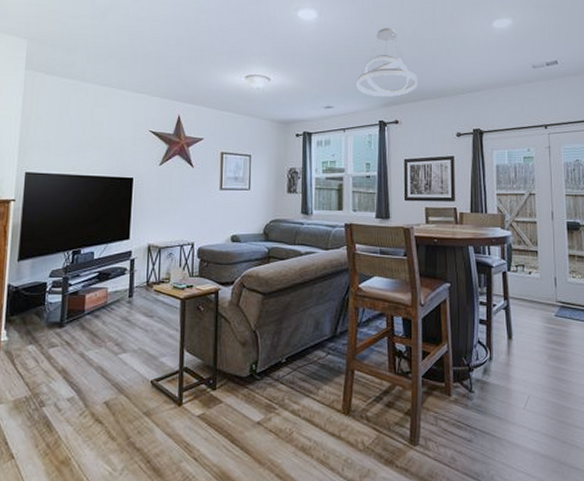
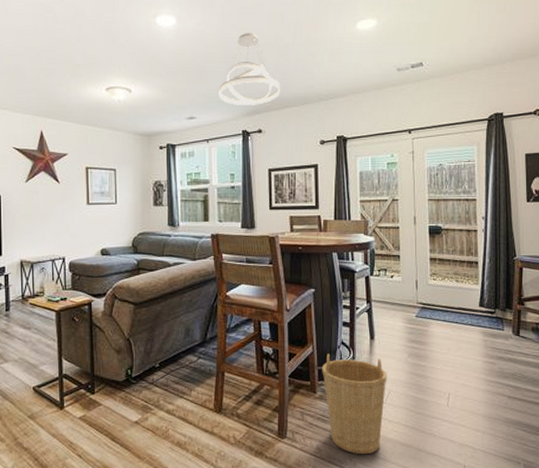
basket: none [457,353,526,467] -> present [322,354,387,455]

